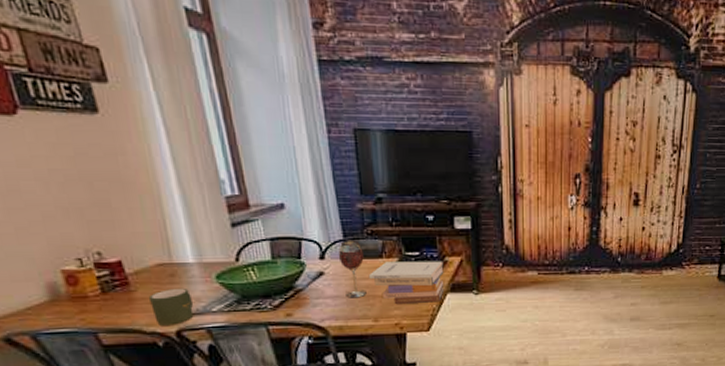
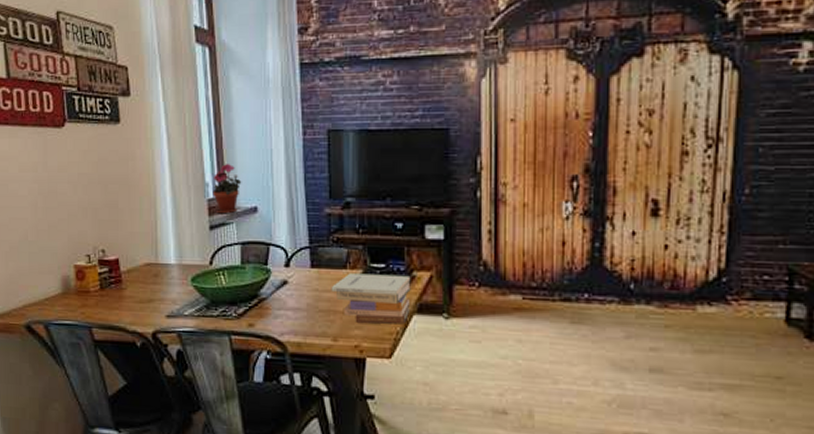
mug: present [149,288,194,327] -> none [136,288,169,327]
potted plant: none [230,161,264,211] -> present [212,164,242,214]
wineglass: present [338,240,367,298] -> none [302,247,328,312]

